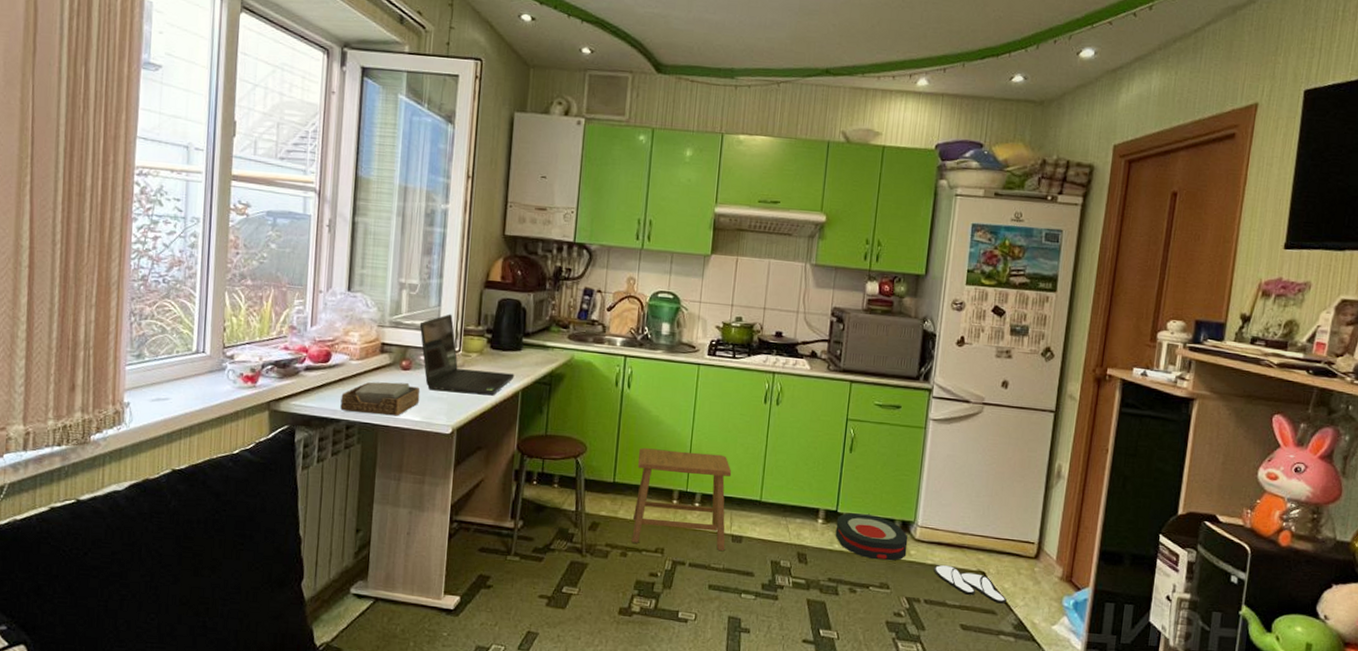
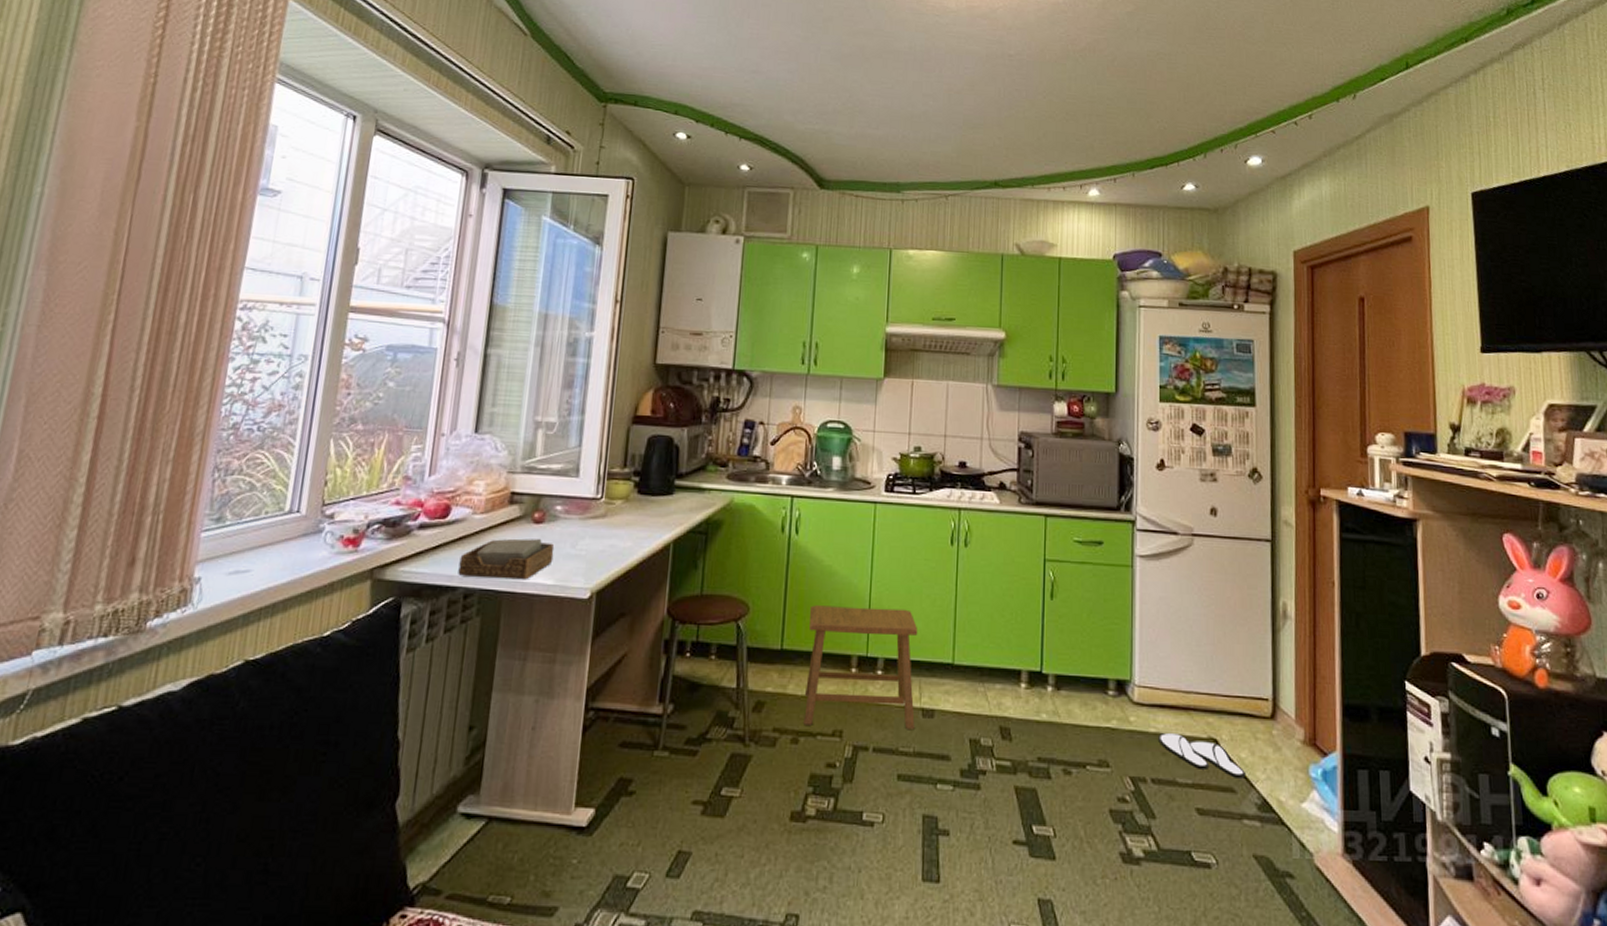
laptop: present [419,314,515,396] -> none [556,455,665,550]
robot vacuum: present [835,513,908,561] -> none [1041,673,1126,731]

